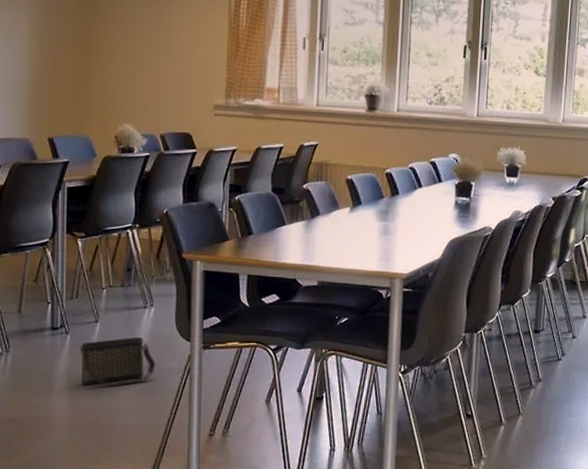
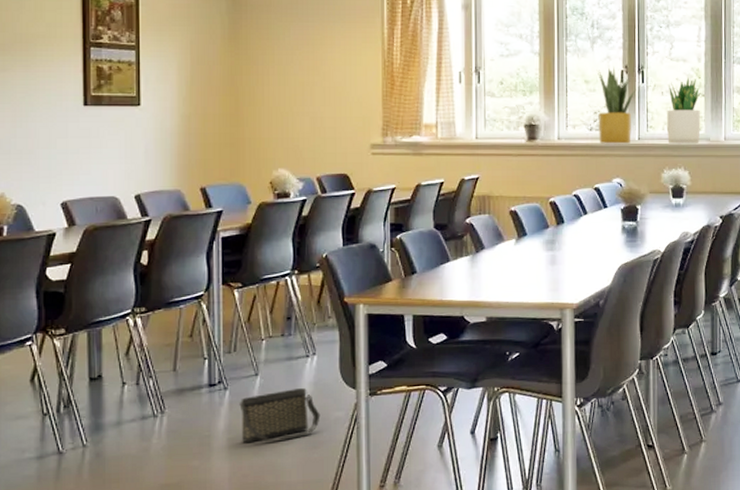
planter: none [438,41,478,120] -> present [596,66,637,144]
planter: none [506,56,542,124] -> present [667,77,701,143]

